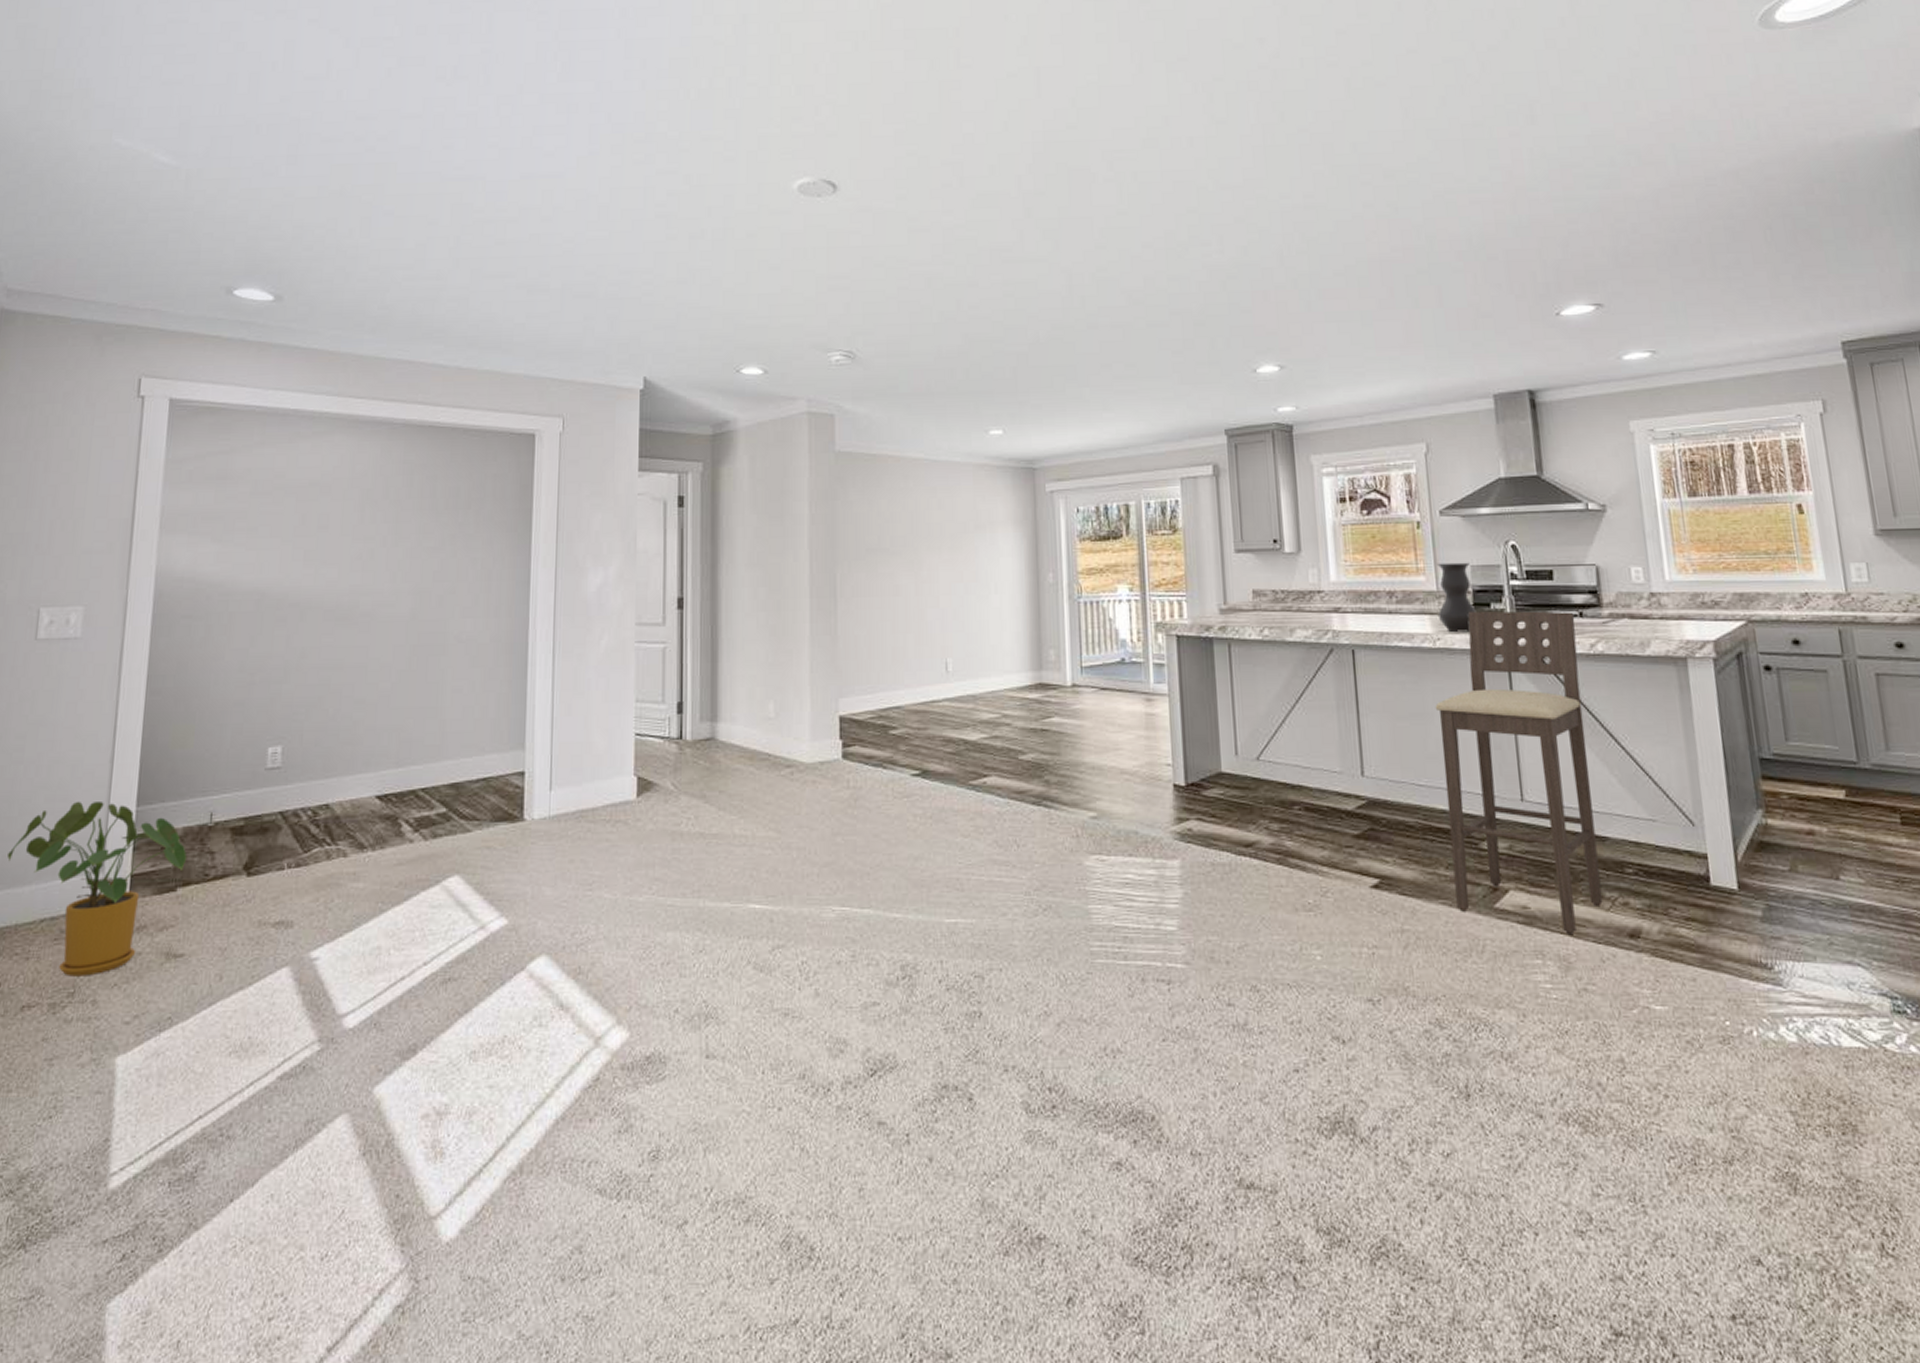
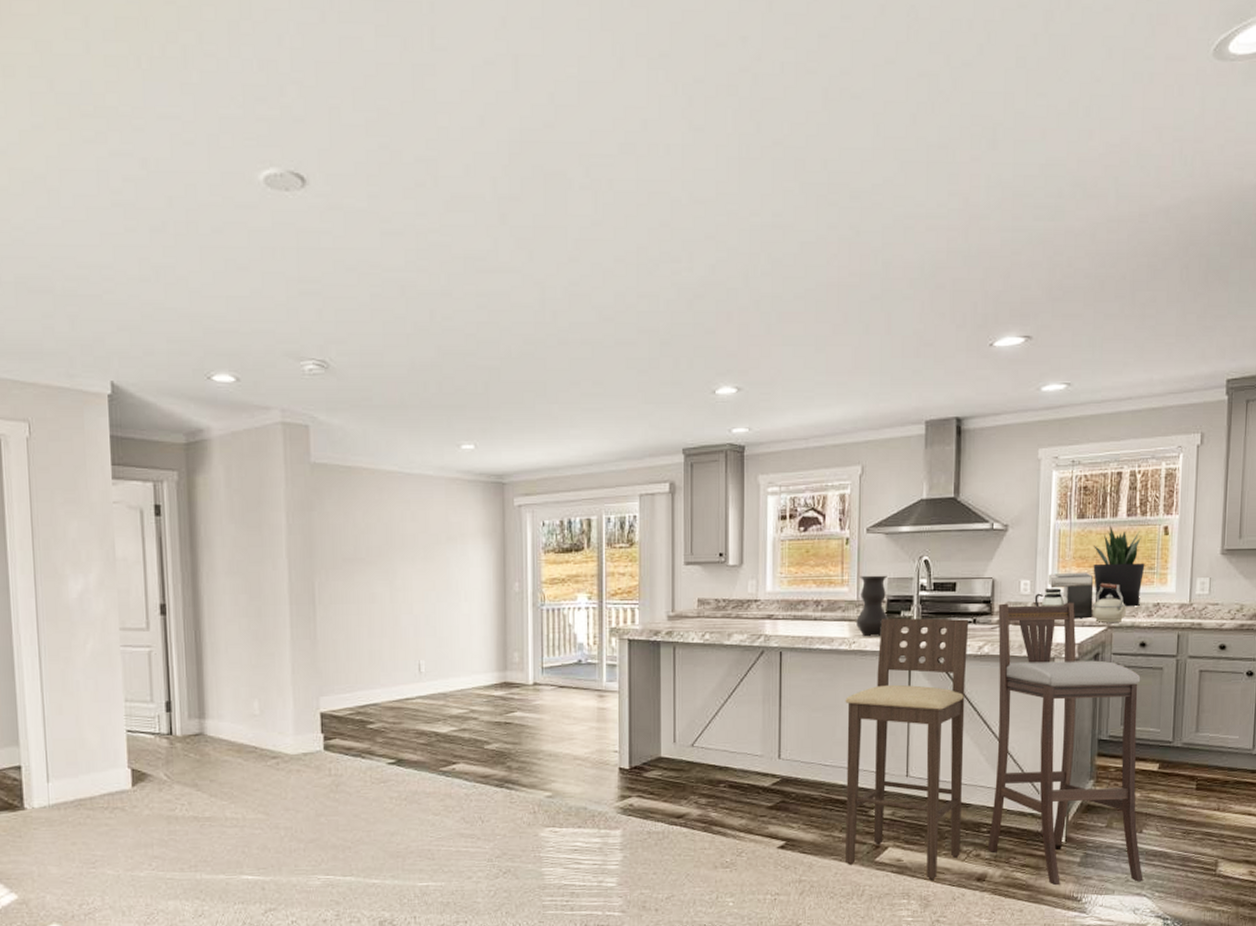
bar stool: none [1607,591,1853,946] -> present [987,602,1143,885]
coffee maker: none [1650,557,1726,612] -> present [1034,572,1094,619]
planter: none [1713,503,1783,596] -> present [1093,525,1145,606]
kettle: none [1724,569,1769,616] -> present [1091,582,1127,623]

